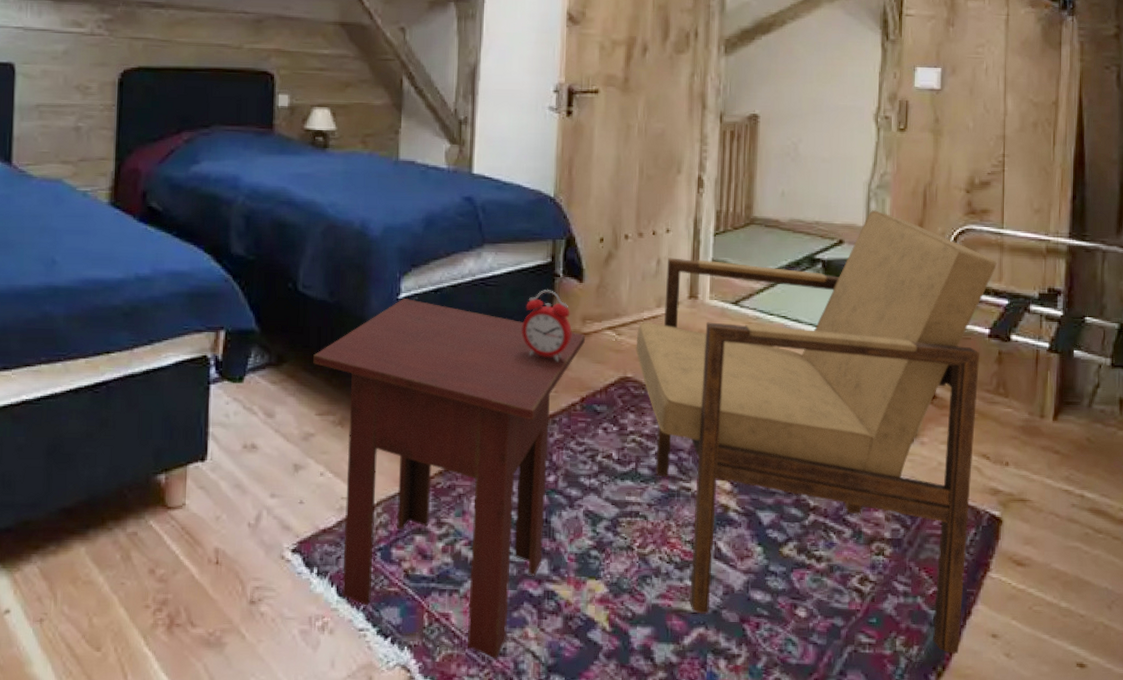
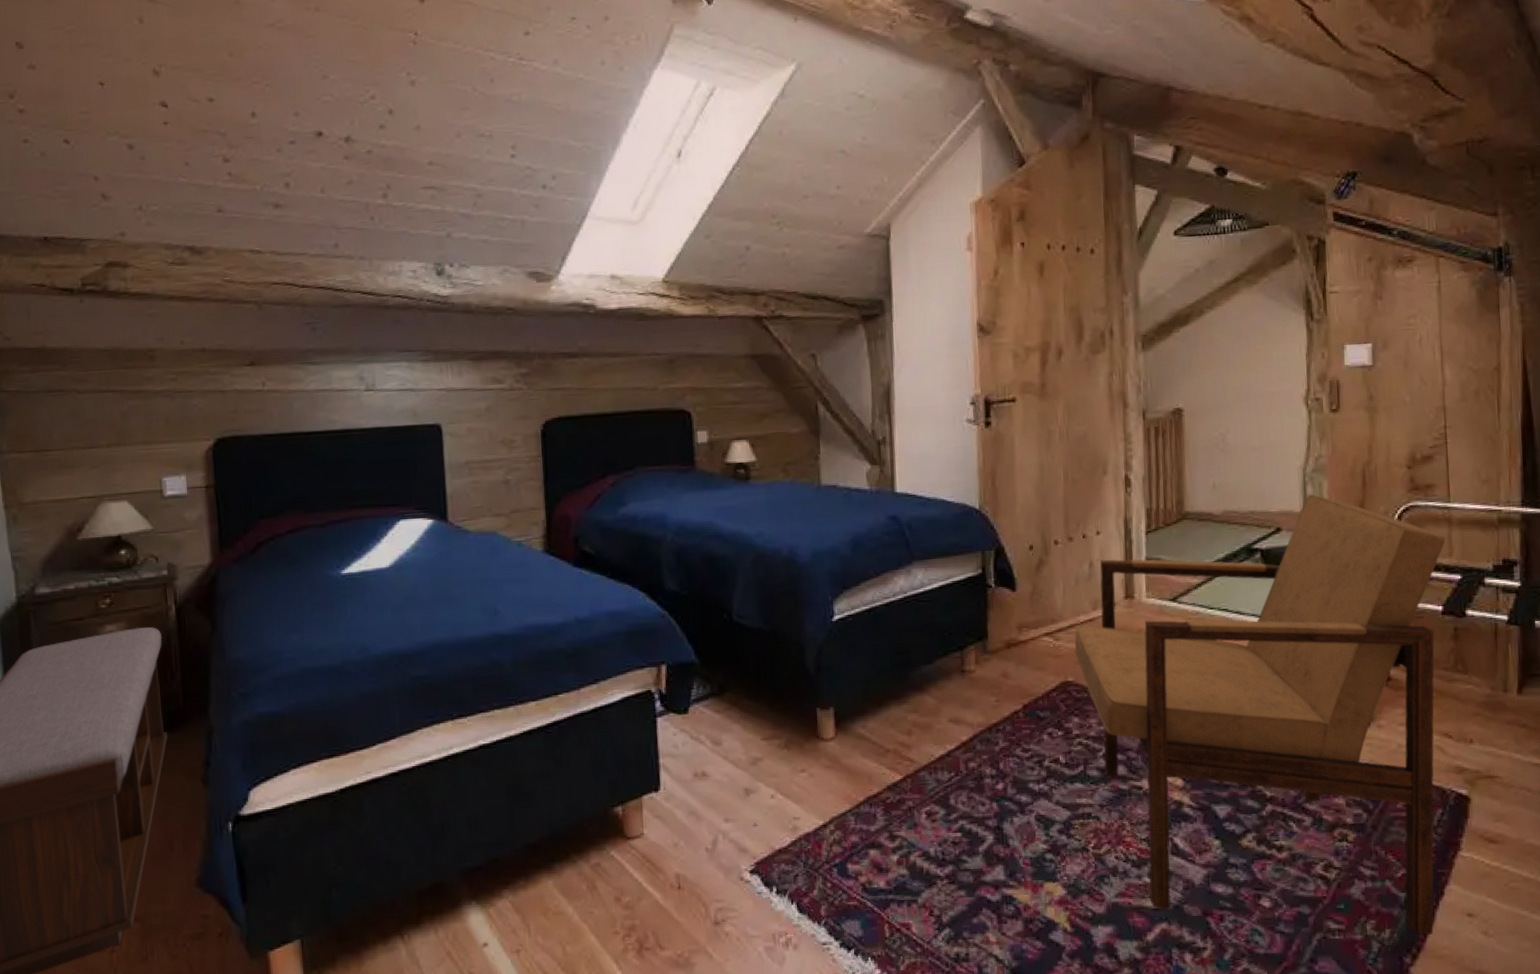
side table: present [313,298,586,659] -> none [754,620,1023,965]
alarm clock: present [522,289,572,363] -> none [958,600,1009,672]

